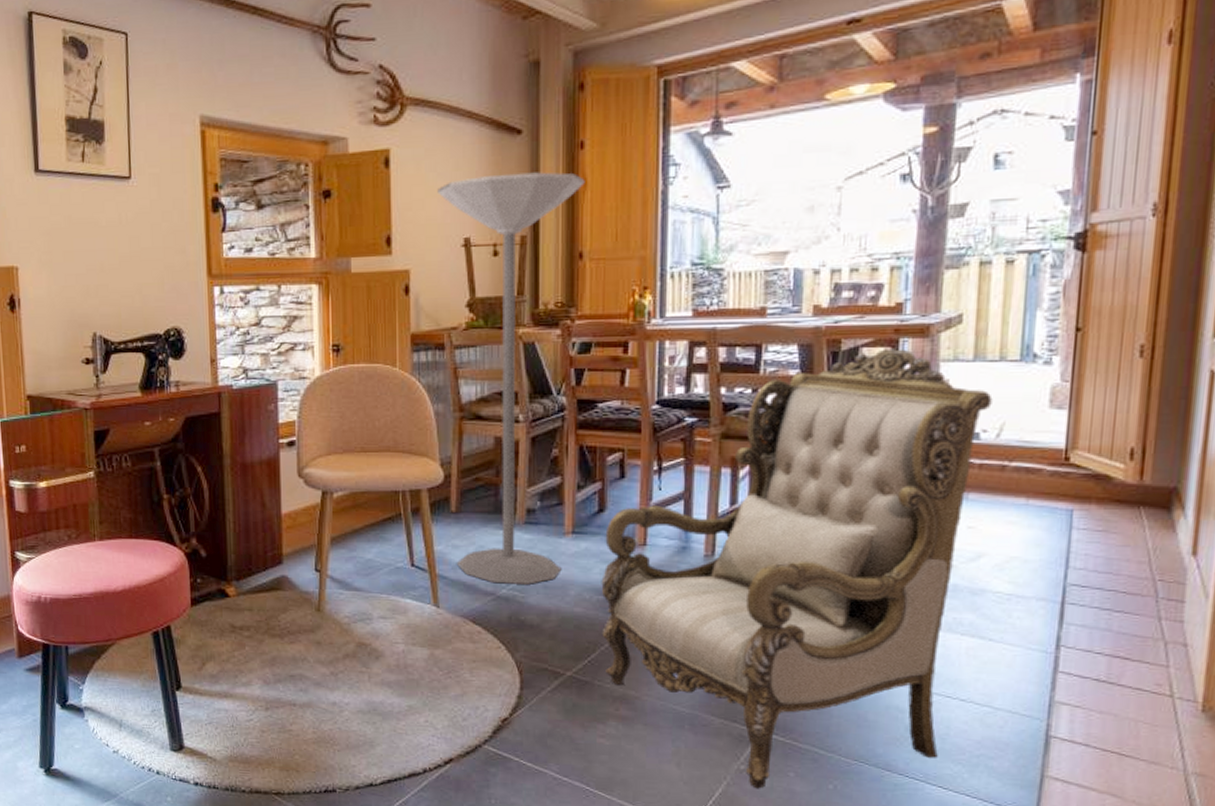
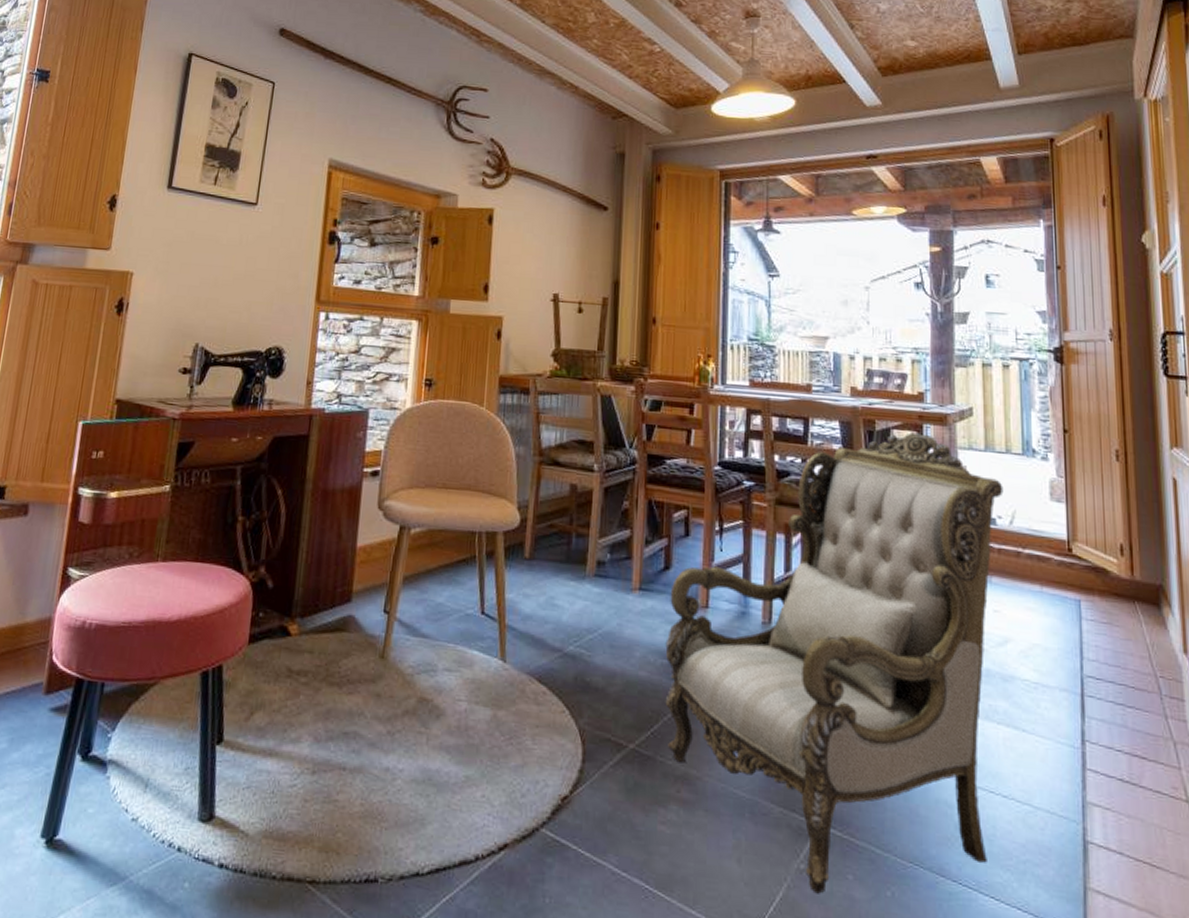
floor lamp: present [437,172,585,584] -> none [526,242,659,642]

